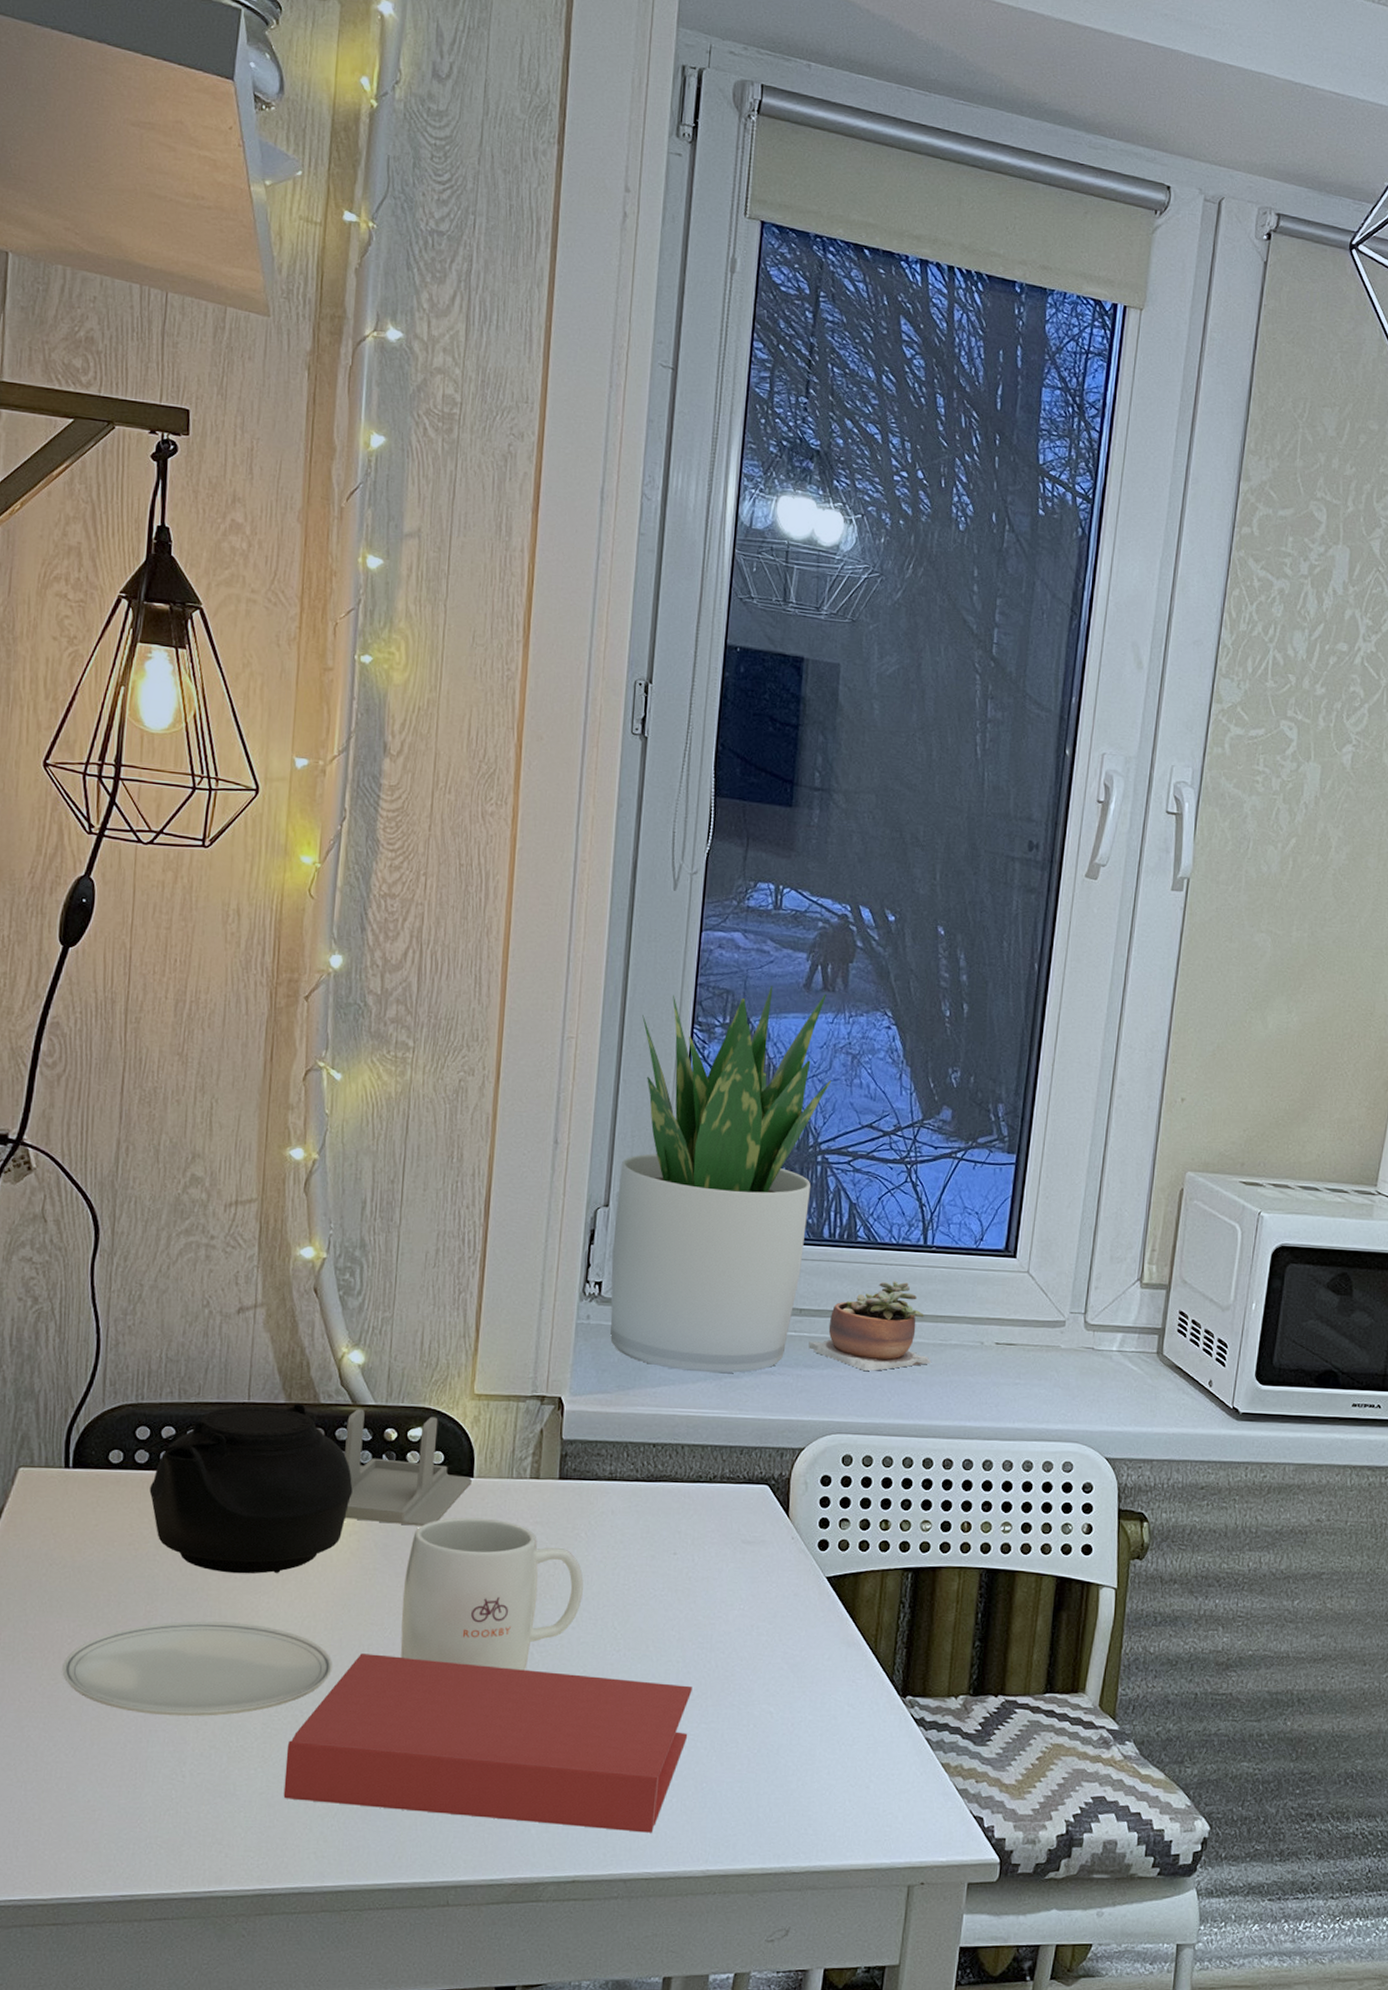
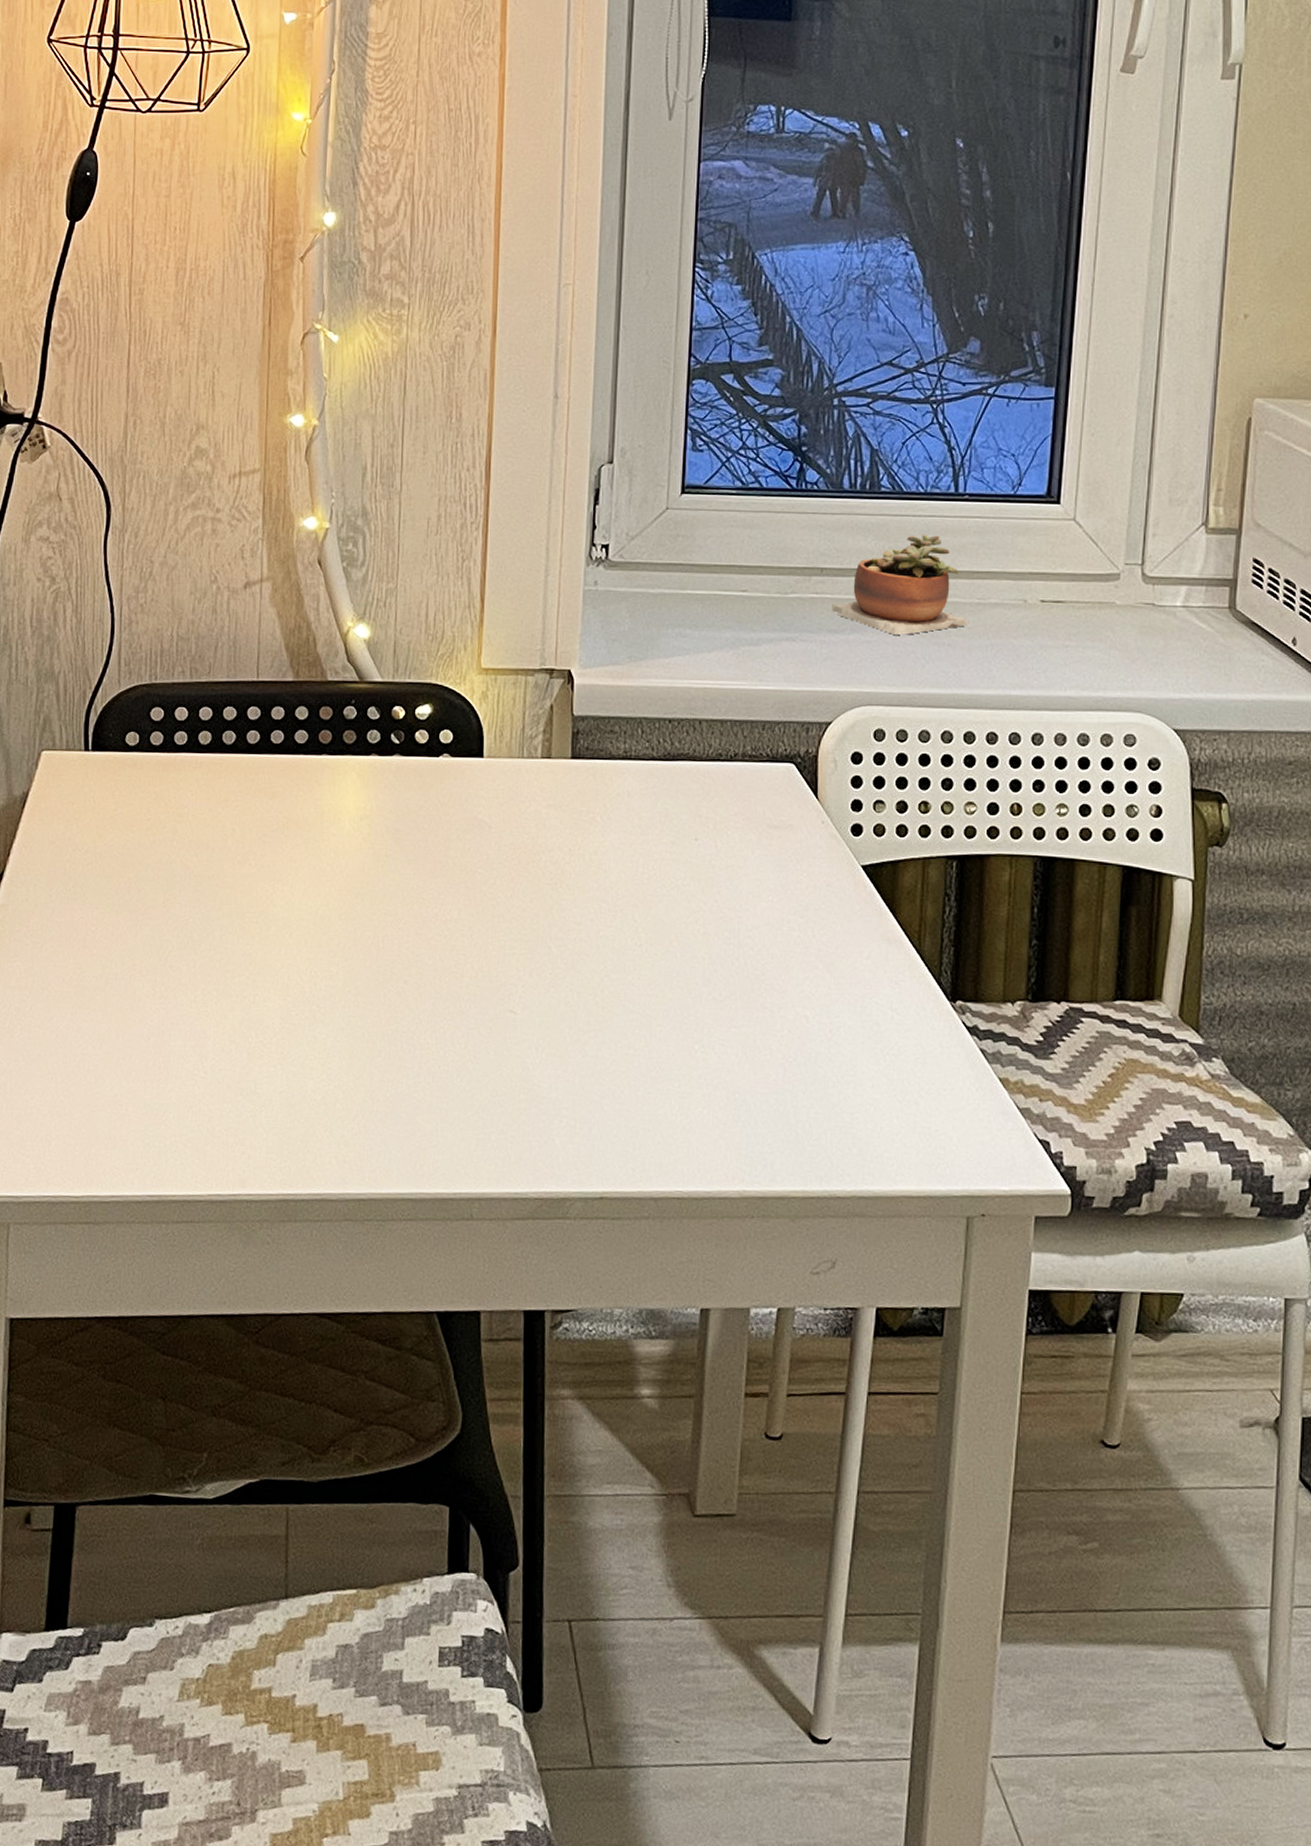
plate: present [62,1621,332,1717] -> none [87,909,348,1010]
teapot: present [143,1403,353,1574] -> none [158,681,362,861]
book: present [283,1653,693,1833] -> none [303,945,720,1147]
napkin holder: present [344,1409,472,1526] -> none [353,686,482,810]
mug: present [400,1517,584,1671] -> none [415,800,601,966]
planter: present [610,985,832,1374] -> none [618,215,846,641]

